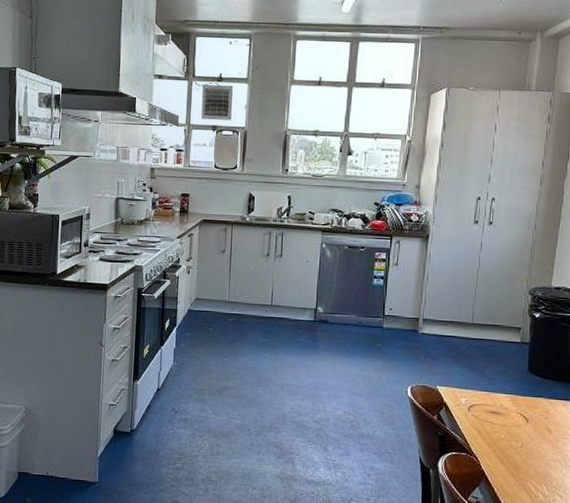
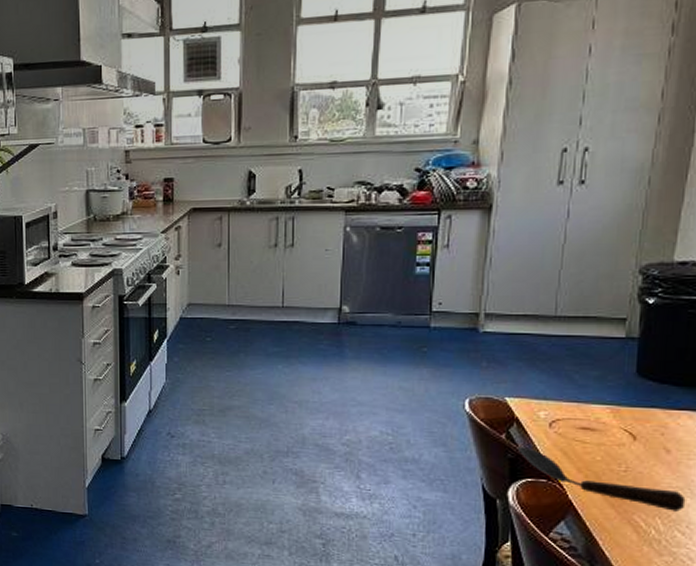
spoon: none [445,426,563,479] -> present [516,447,686,512]

